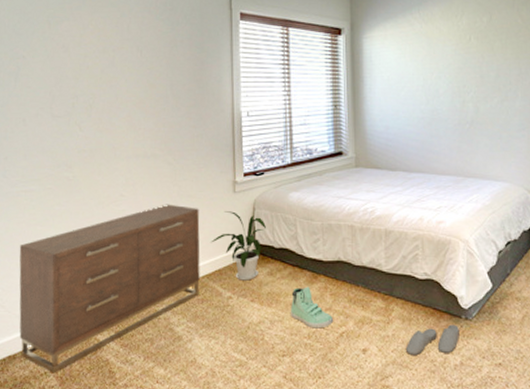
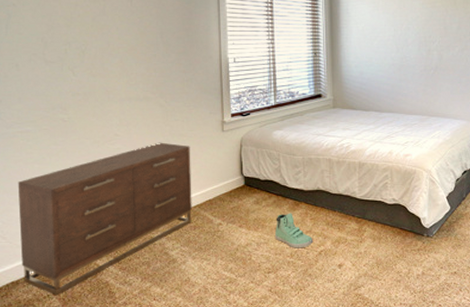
house plant: present [211,211,266,281] -> none [202,148,252,209]
slippers: present [405,324,459,356] -> none [375,241,422,269]

